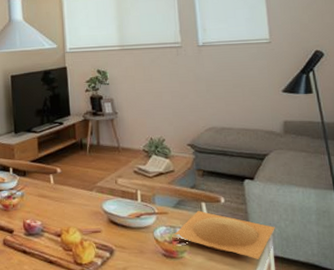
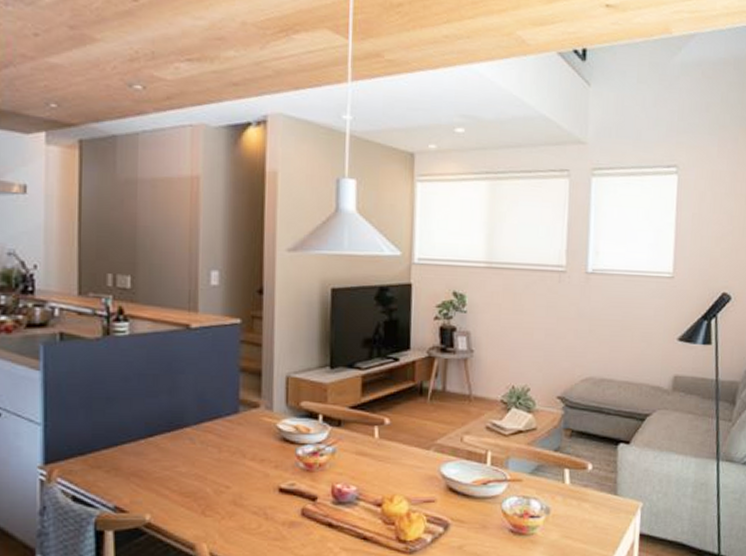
plate: present [173,210,275,259] -> none [525,478,646,537]

